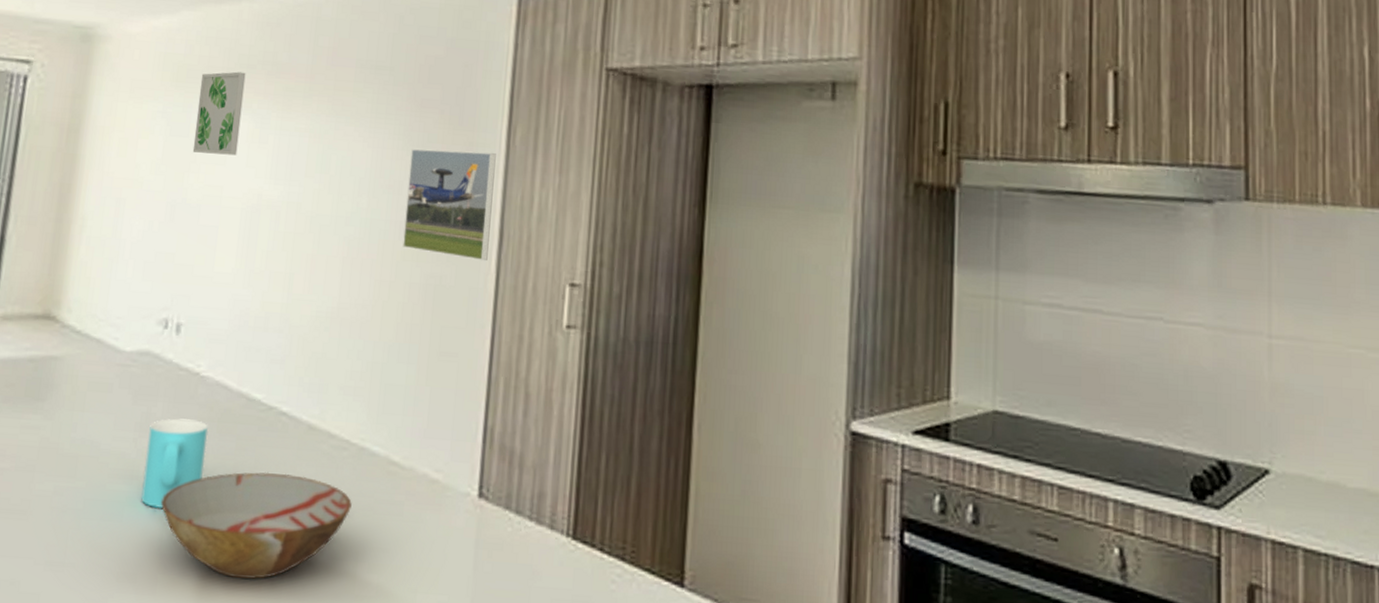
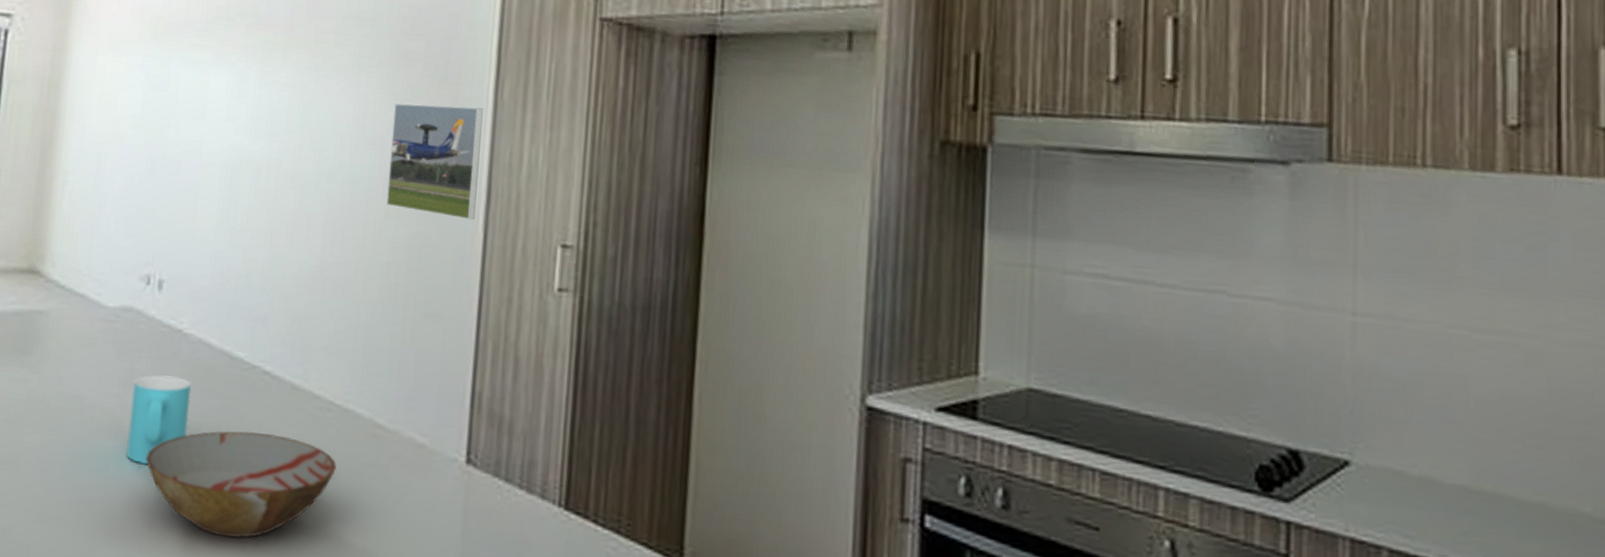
wall art: present [192,71,246,156] -> none [172,24,225,110]

